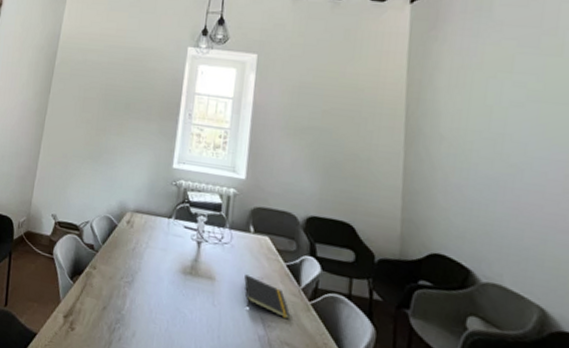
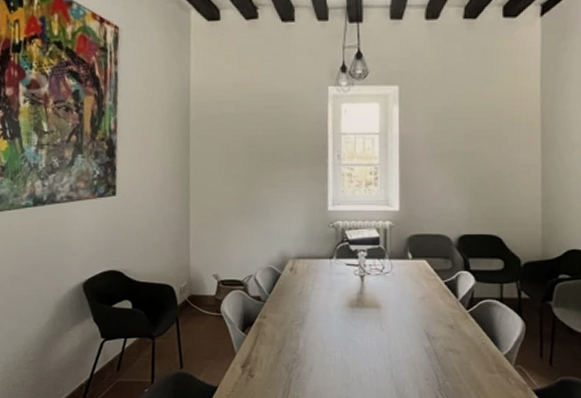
notepad: present [244,274,290,320] -> none [408,297,451,330]

